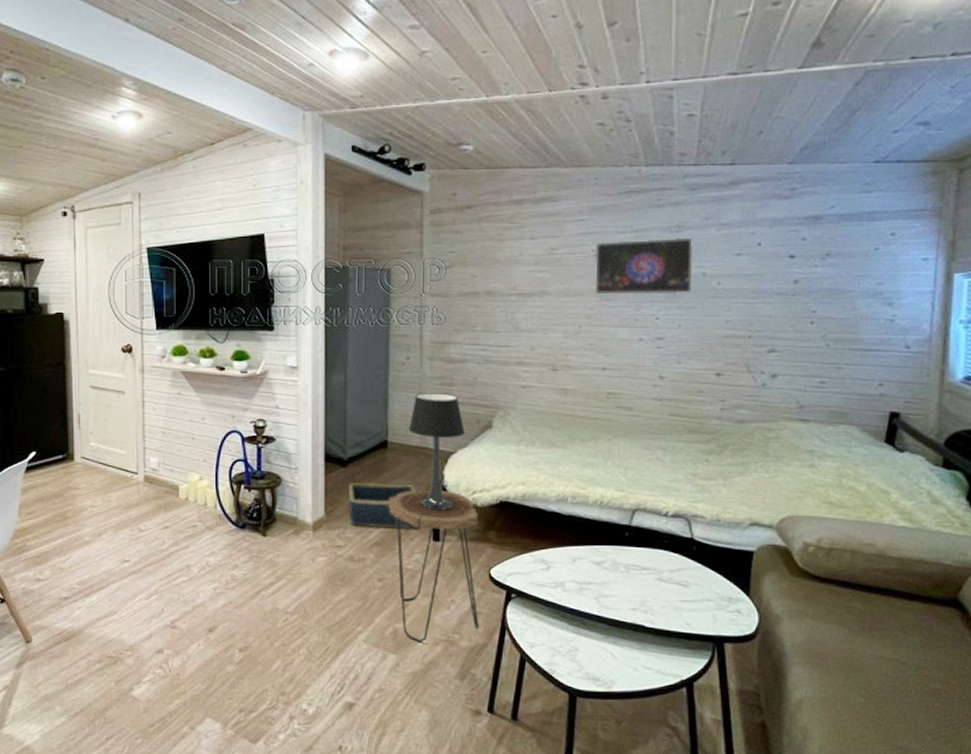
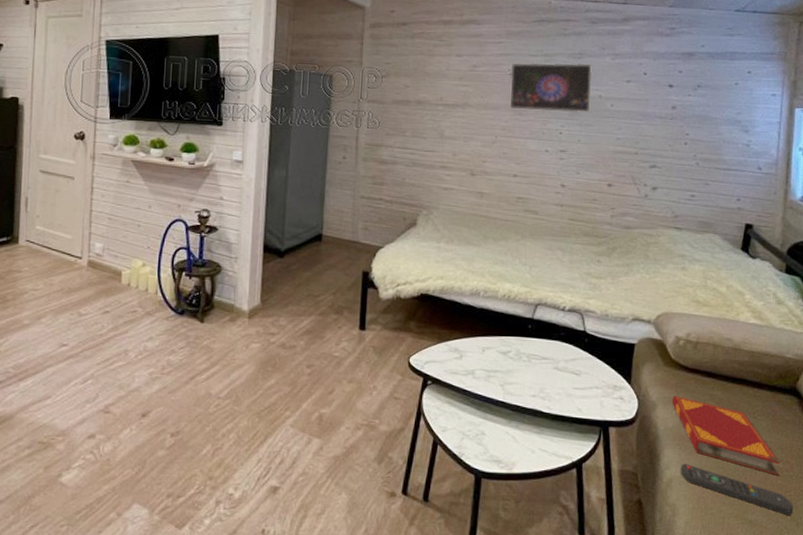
basket: present [348,483,420,529] -> none [282,273,348,318]
side table: present [388,490,479,642] -> none [320,281,401,427]
table lamp: present [408,393,465,511] -> none [341,190,392,302]
hardback book: none [800,609,937,698] -> present [672,396,780,476]
remote control: none [812,683,956,742] -> present [680,464,794,515]

